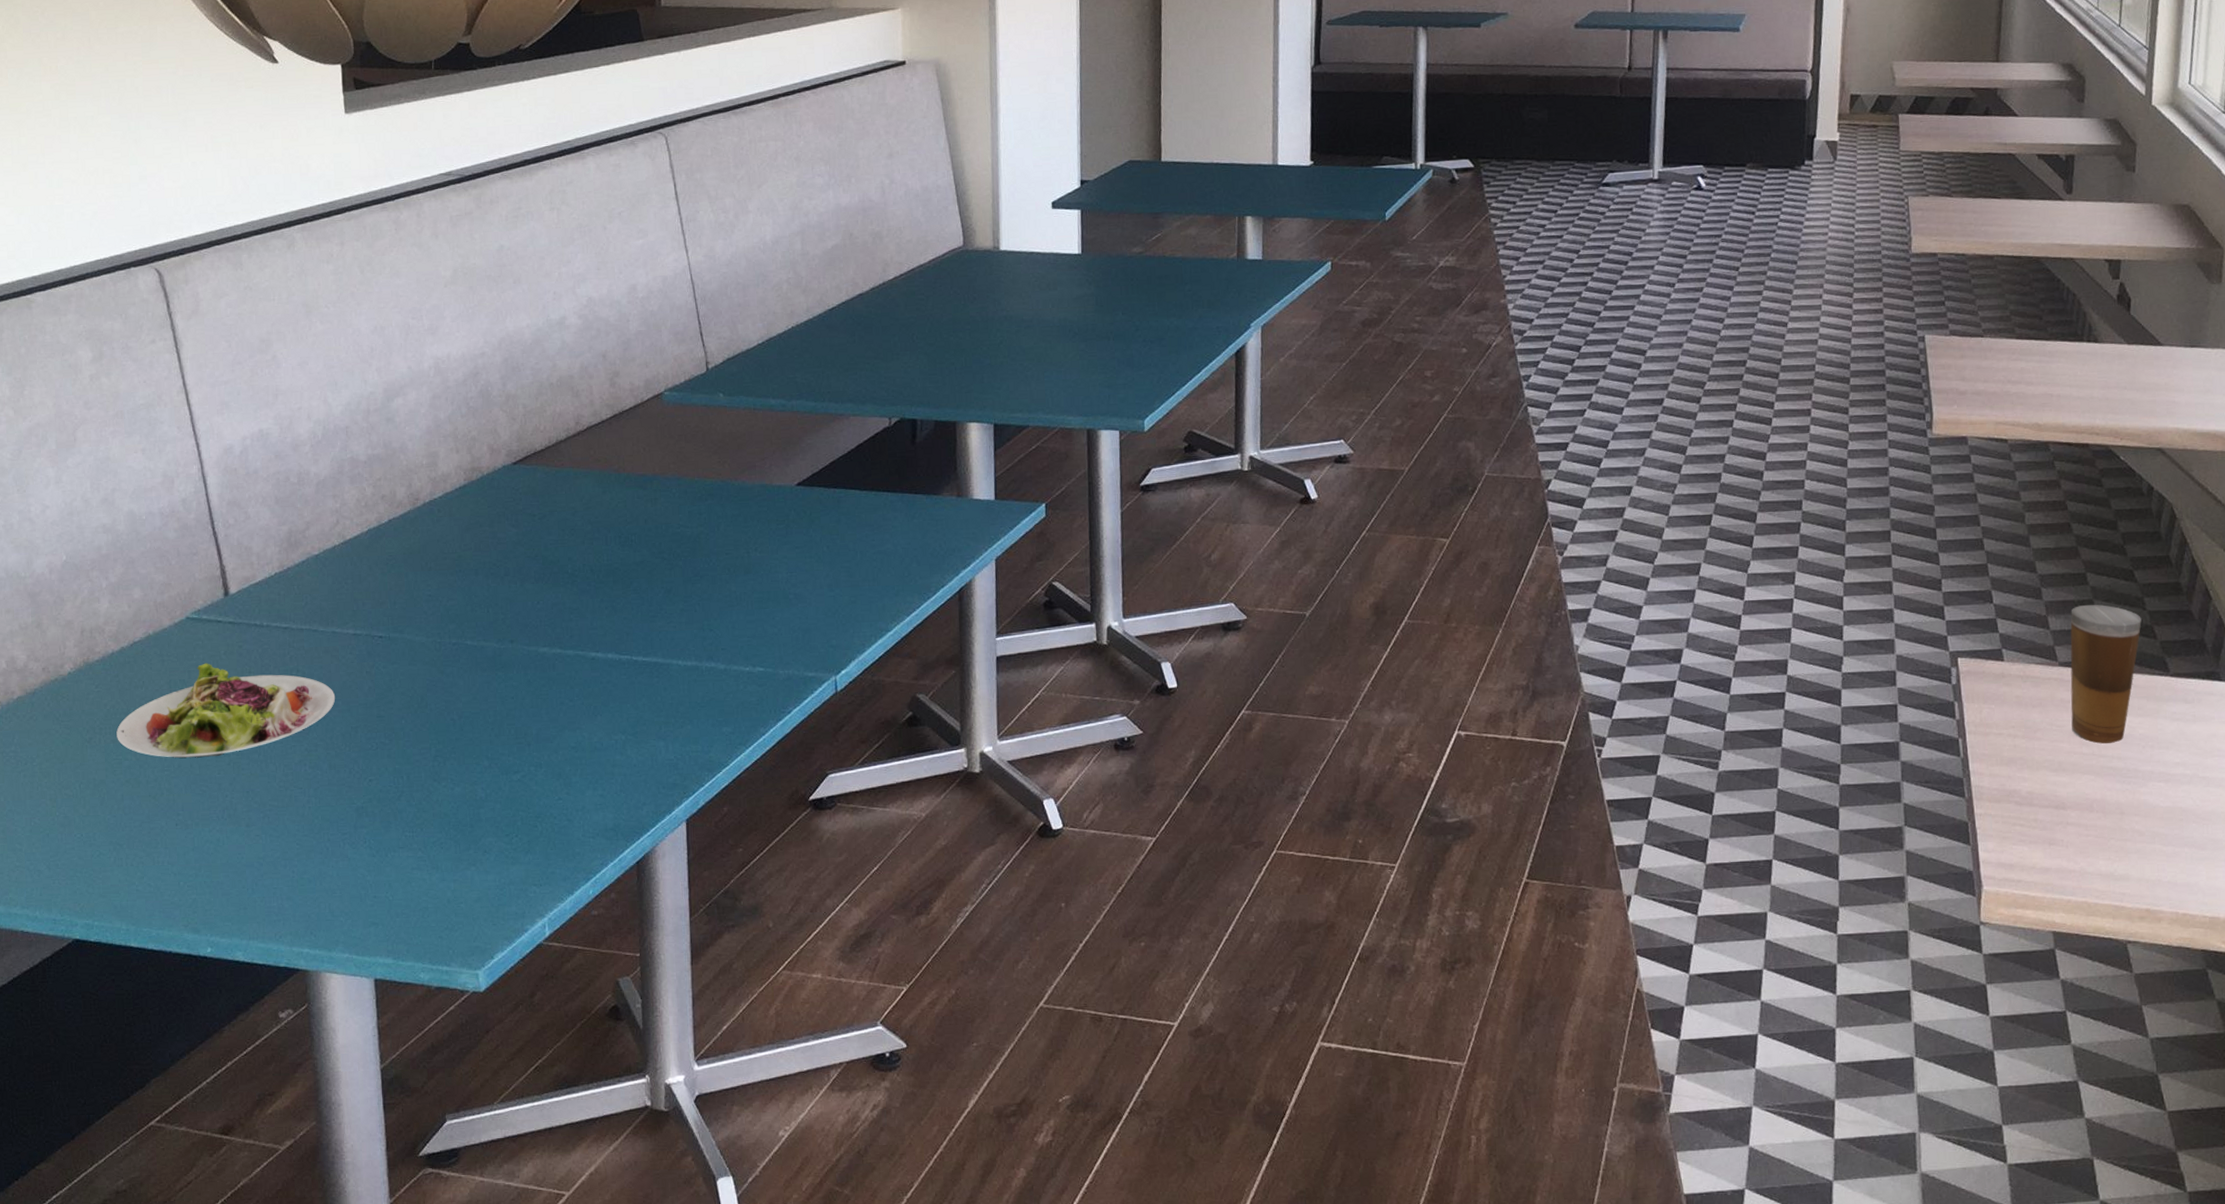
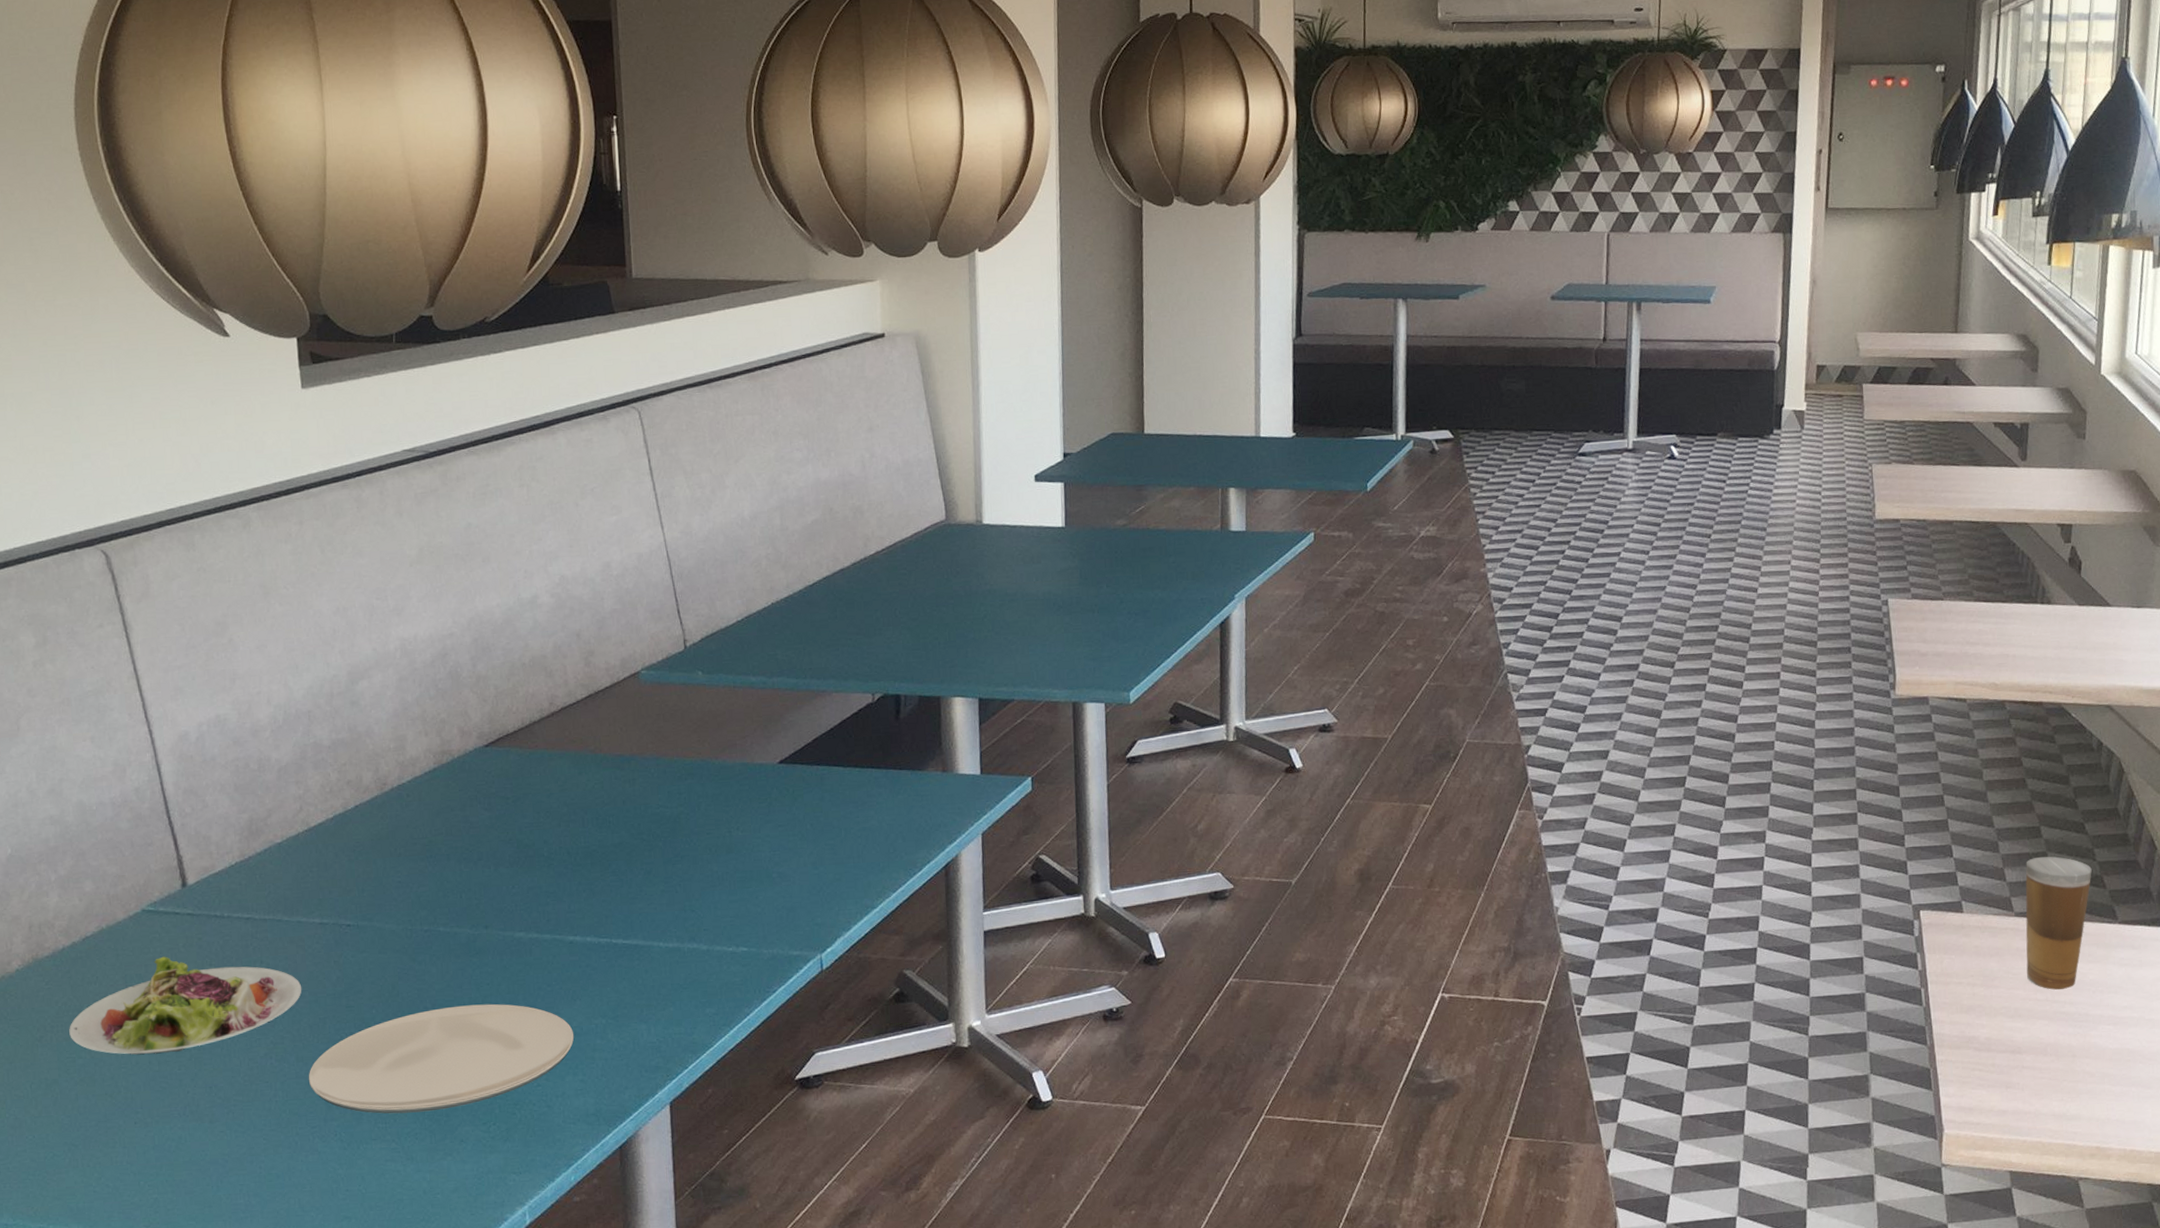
plate: none [340,717,595,823] -> present [308,1003,575,1114]

